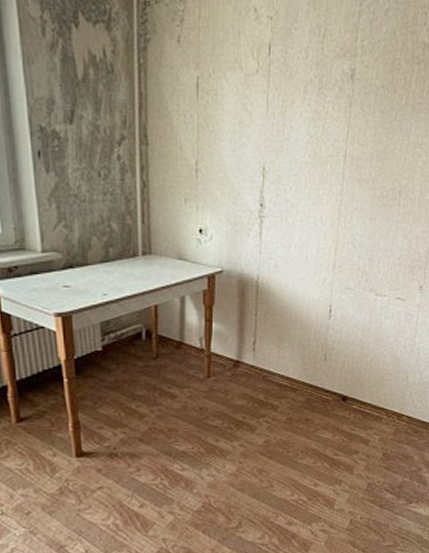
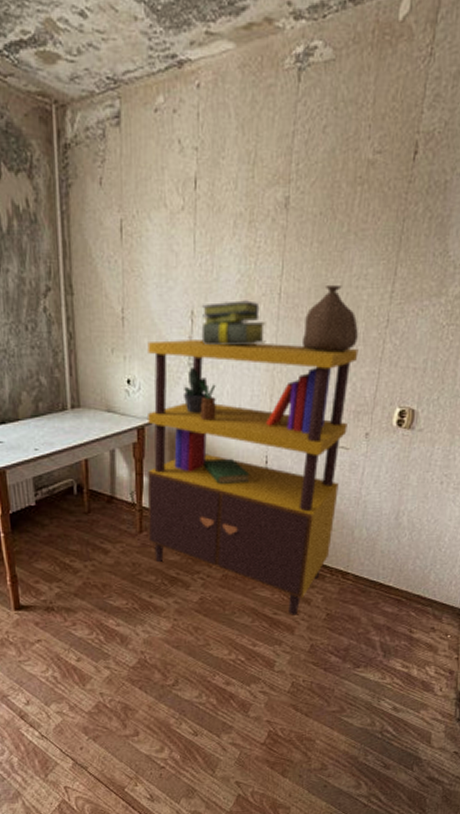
bookcase: none [216,193,414,456] -> present [147,340,359,615]
stack of books: none [272,160,332,202] -> present [201,300,266,346]
bag: none [364,151,414,213] -> present [301,286,358,353]

